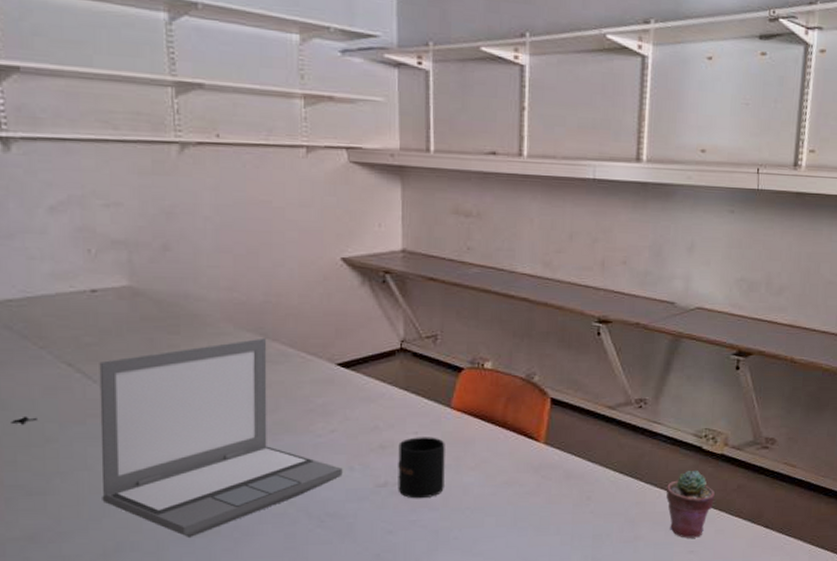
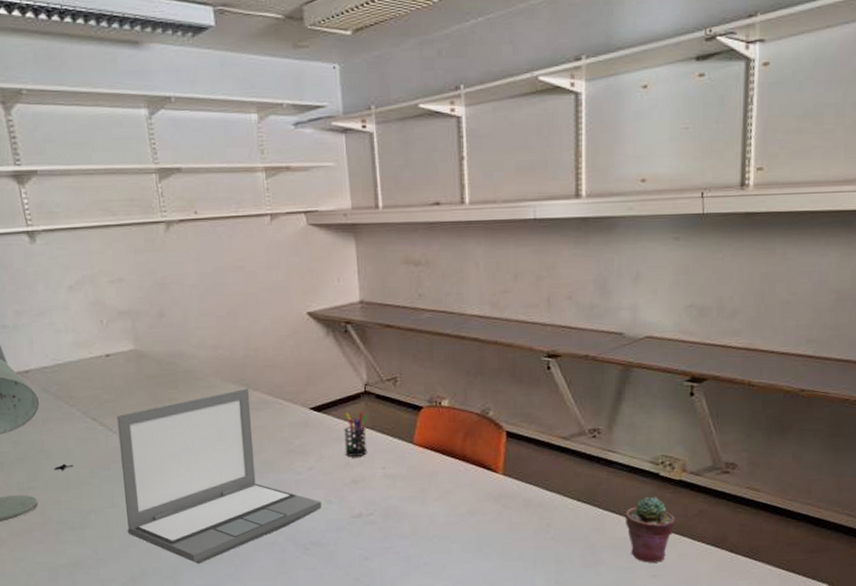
pen holder: none [374,369,403,419] -> present [344,411,368,457]
mug: present [398,437,445,499] -> none [369,471,412,528]

